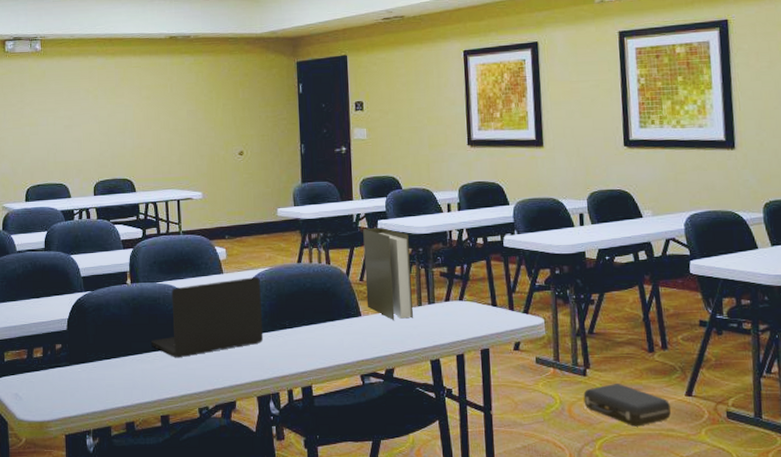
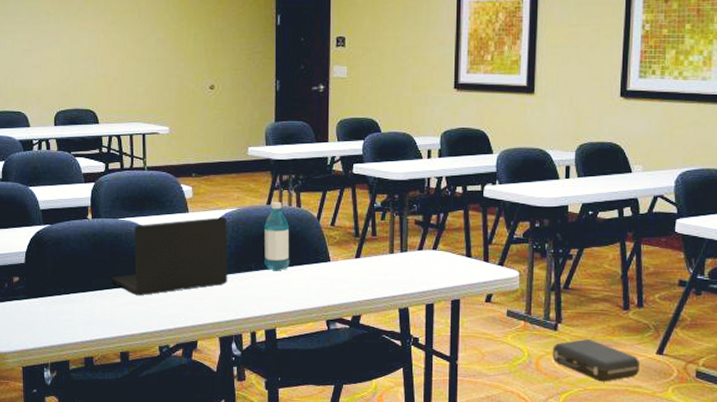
water bottle: none [295,260,323,328] -> present [263,202,290,271]
binder: present [363,227,413,320] -> none [337,171,385,267]

